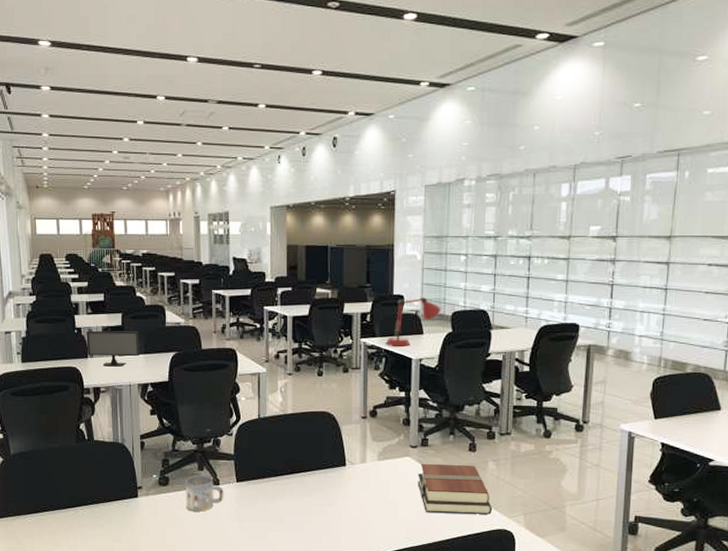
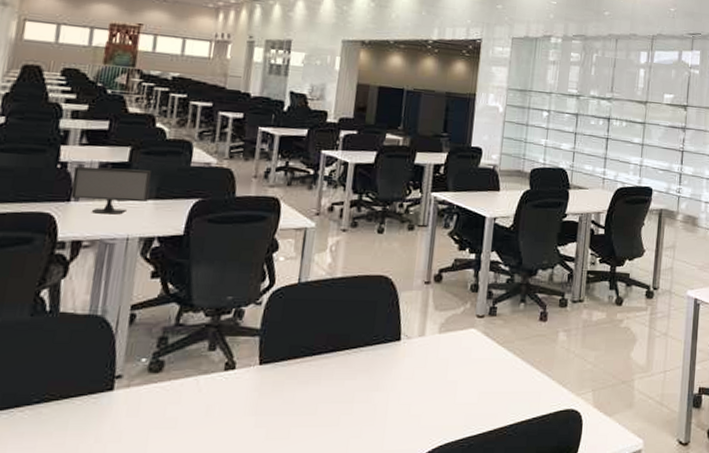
mug: present [185,475,224,512] -> none [183,357,241,406]
desk lamp: present [385,297,441,346] -> none [458,151,520,203]
books: present [417,463,493,515] -> none [482,335,561,393]

